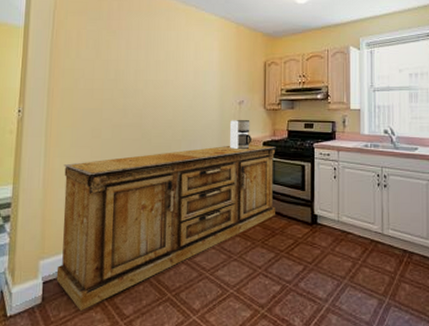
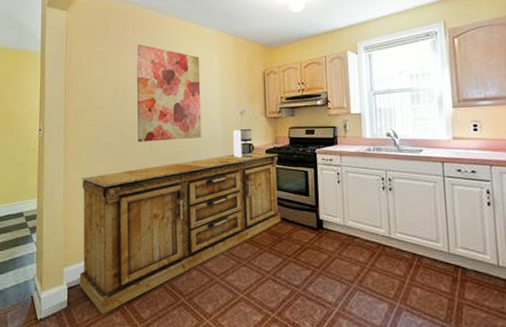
wall art: none [128,24,199,129] -> present [136,43,201,142]

